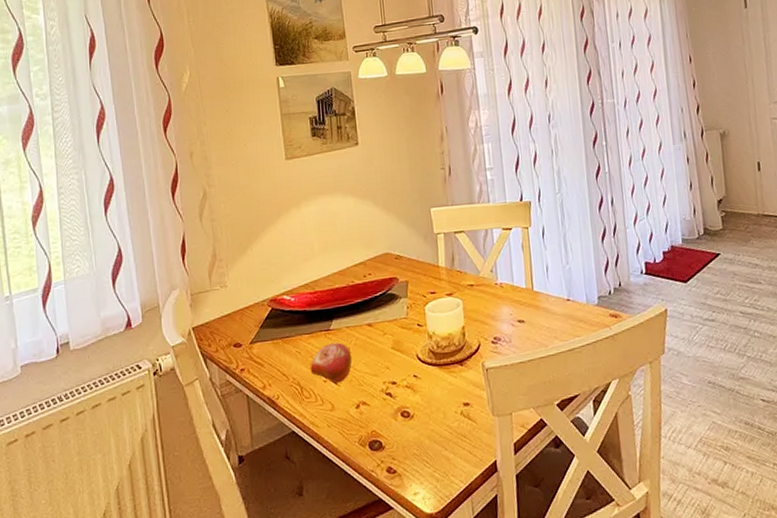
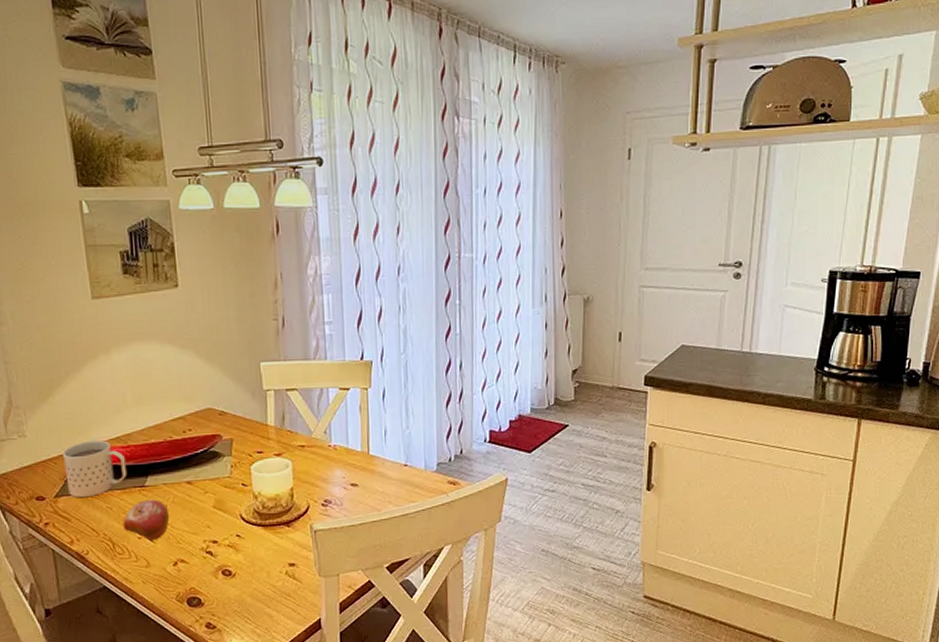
mug: none [257,287,315,344] -> present [62,440,128,498]

